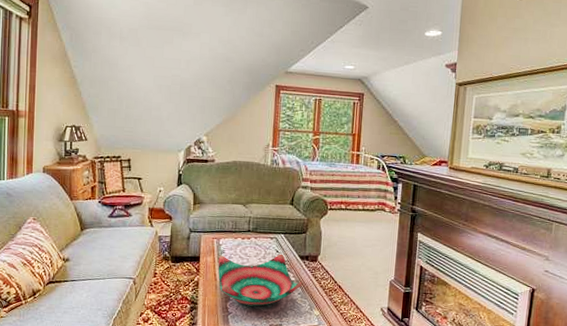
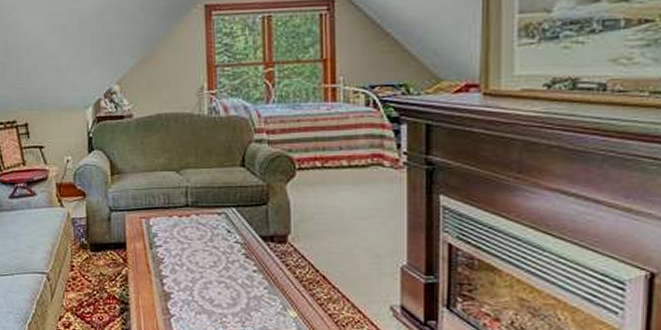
decorative bowl: present [218,254,302,306] -> none [150,234,267,306]

